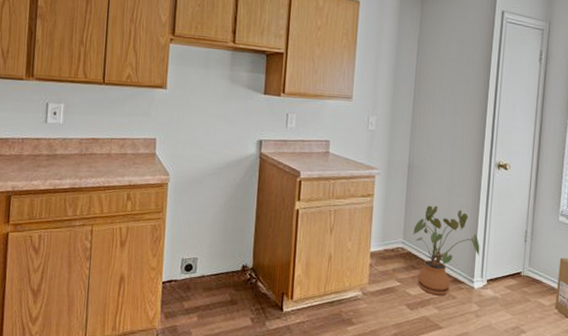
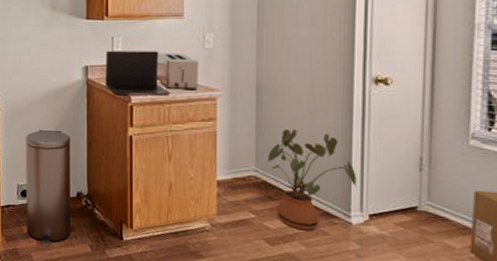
pedal bin: none [187,202,240,322] -> present [25,130,71,247]
laptop computer: none [277,126,337,172] -> present [105,51,171,96]
toaster: none [324,131,363,168] -> present [156,52,199,91]

